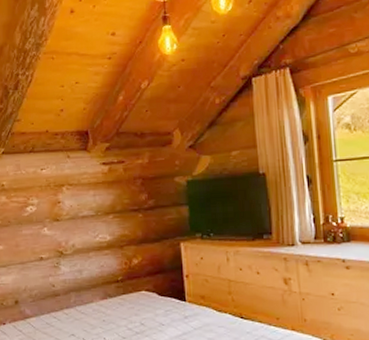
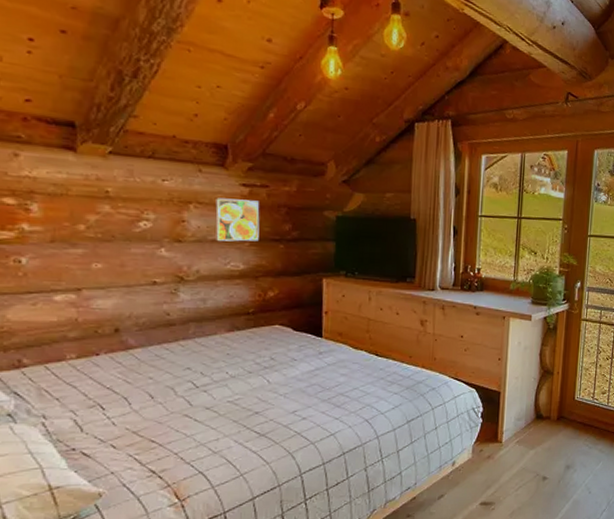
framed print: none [82,176,120,216] -> present [215,197,260,242]

